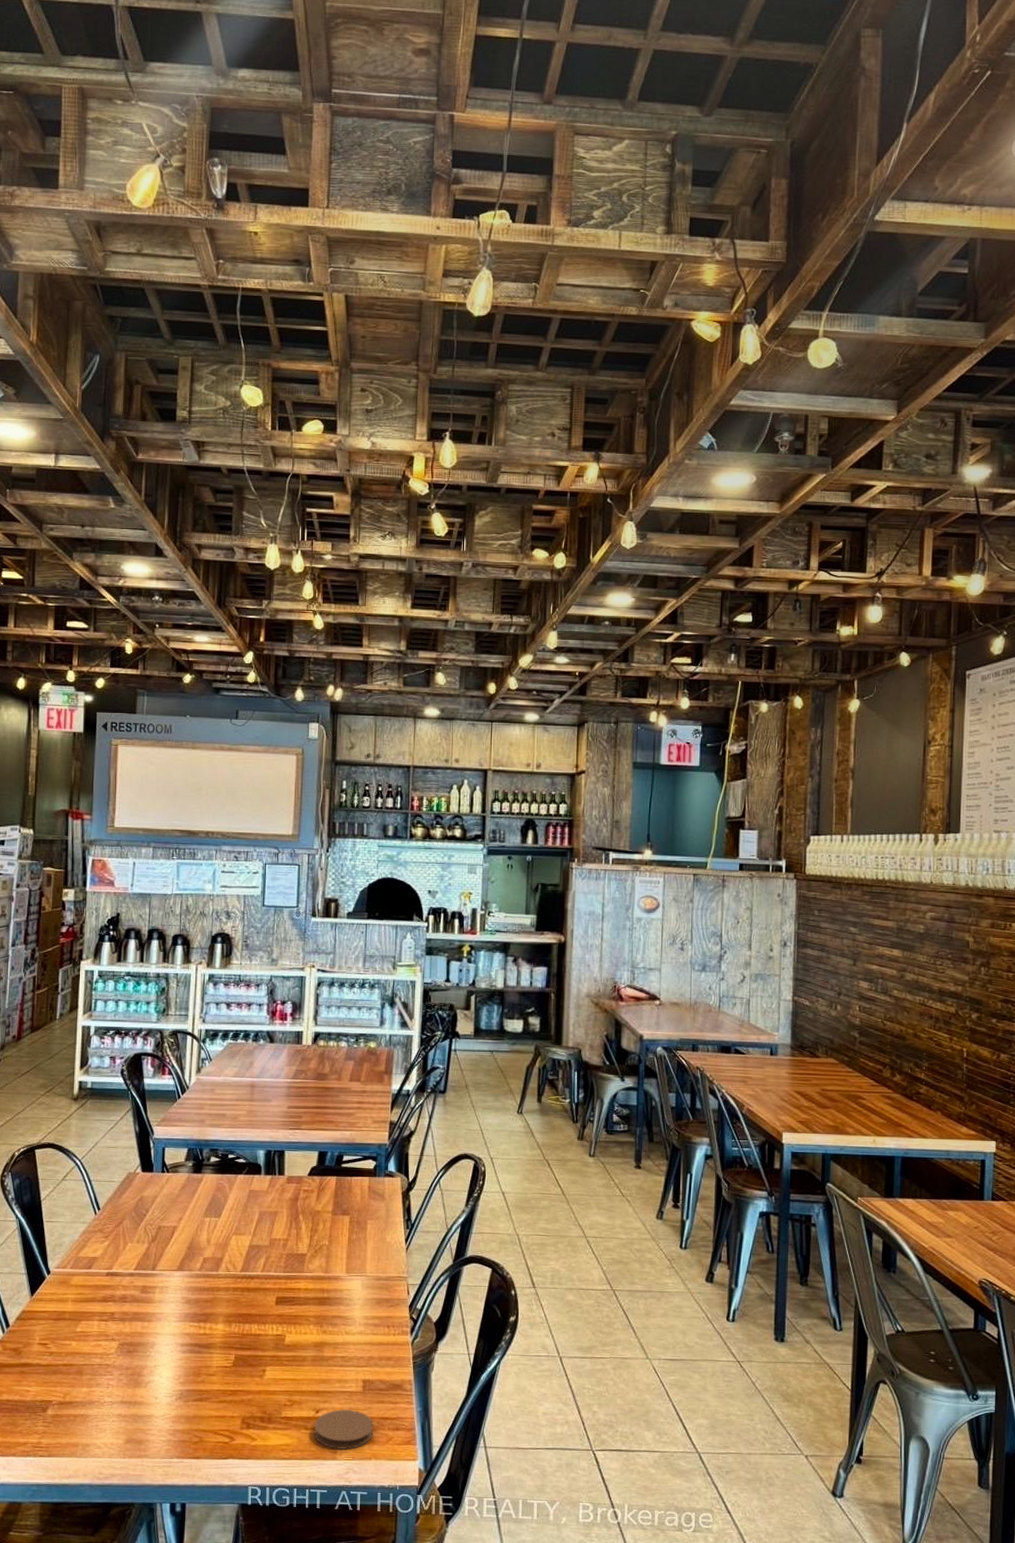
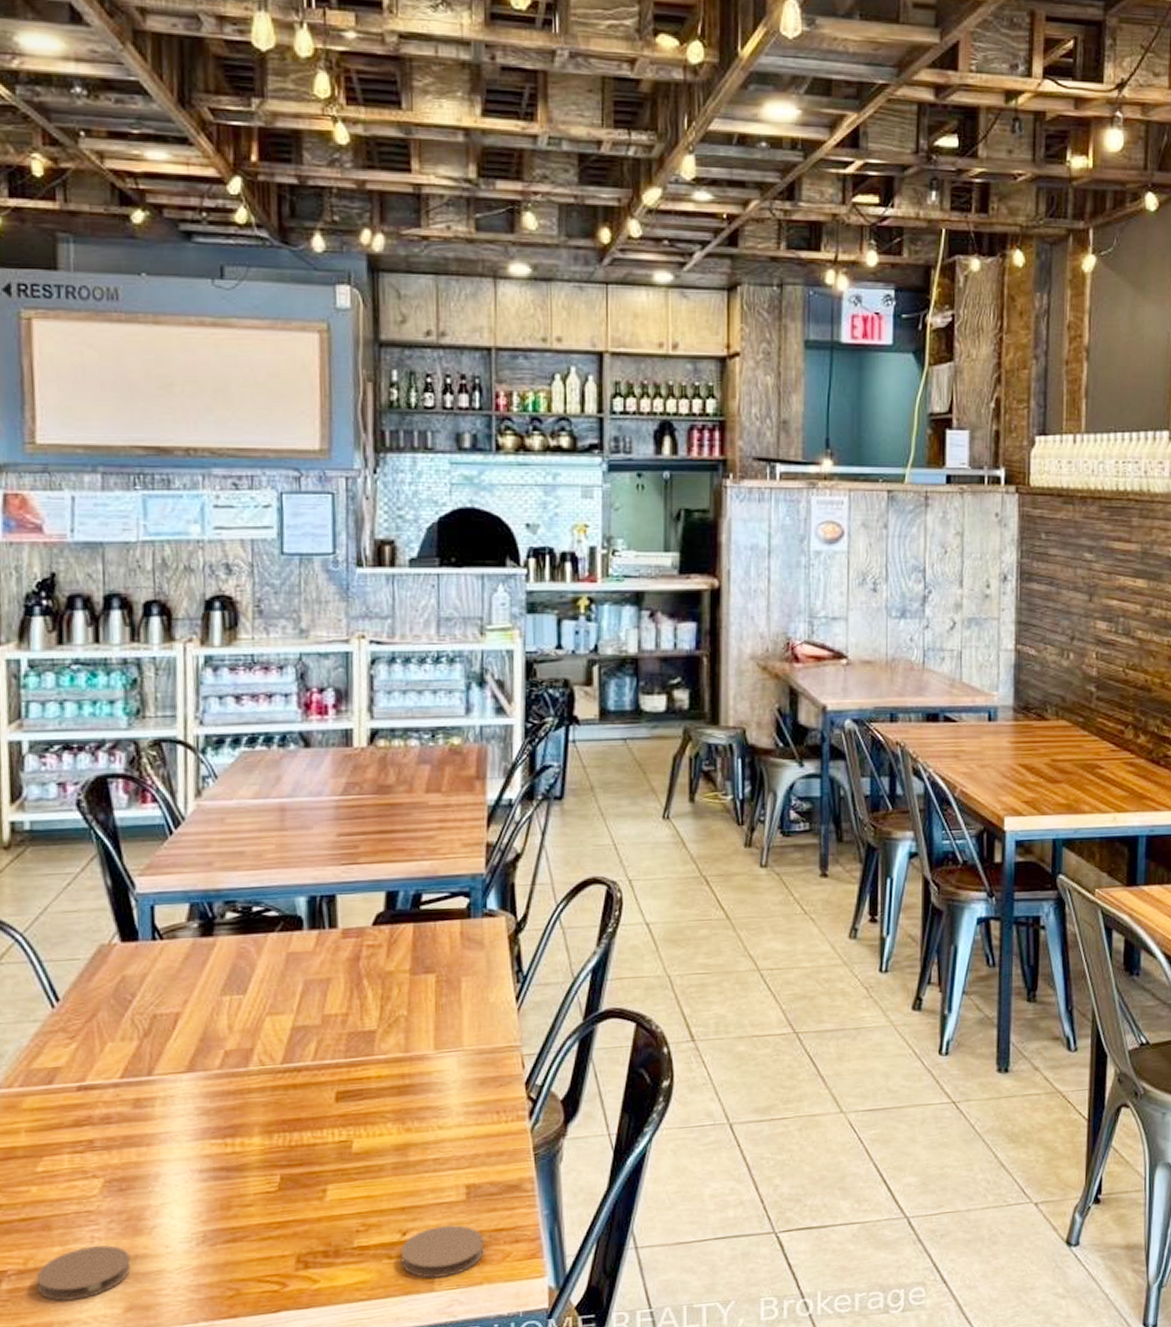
coaster: none [69,1391,131,1429] -> present [36,1245,131,1301]

